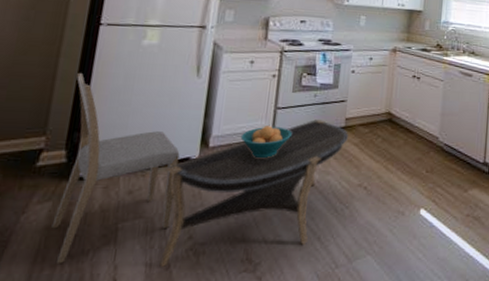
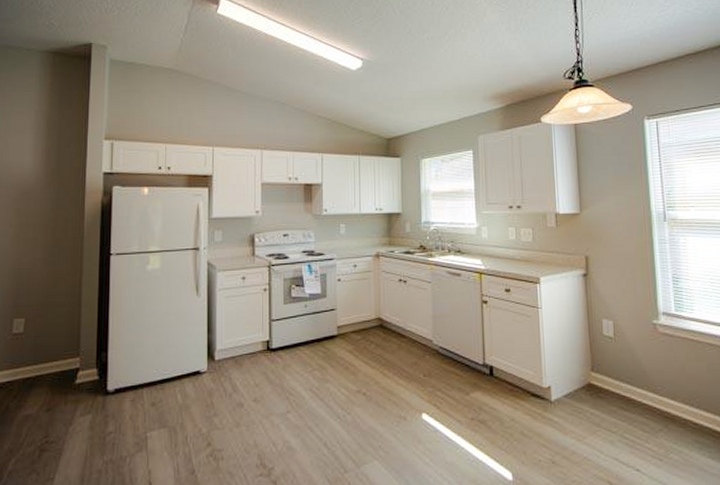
dining chair: present [51,73,180,264] -> none [94,300,191,469]
coffee table: present [159,119,348,267] -> none [182,329,342,471]
fruit bowl: present [240,126,292,158] -> none [242,338,288,368]

